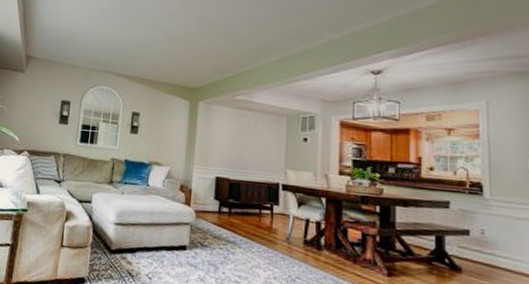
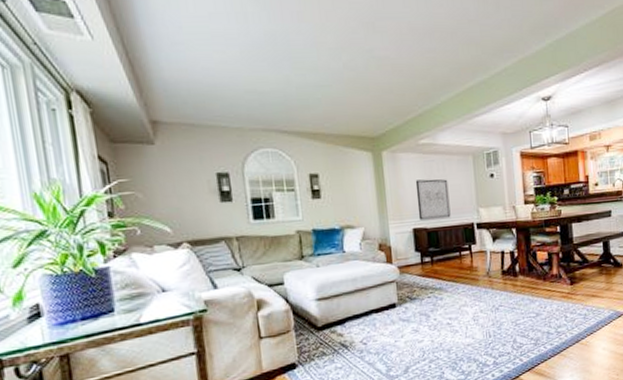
wall art: none [223,132,258,173] -> present [415,179,451,220]

